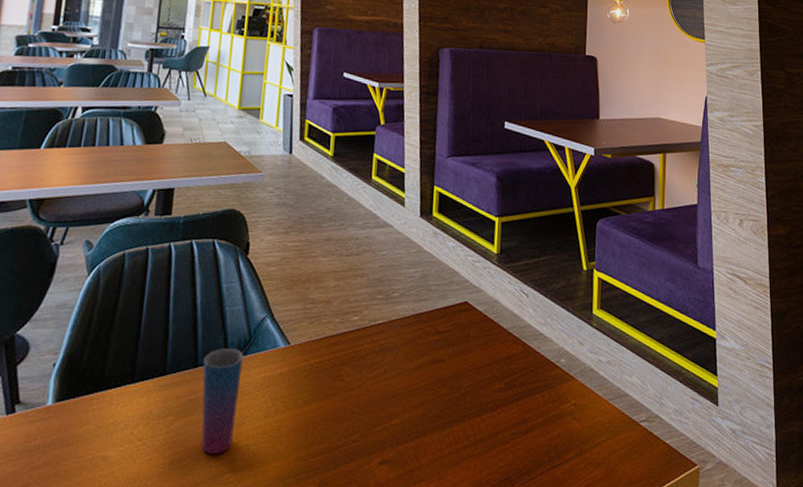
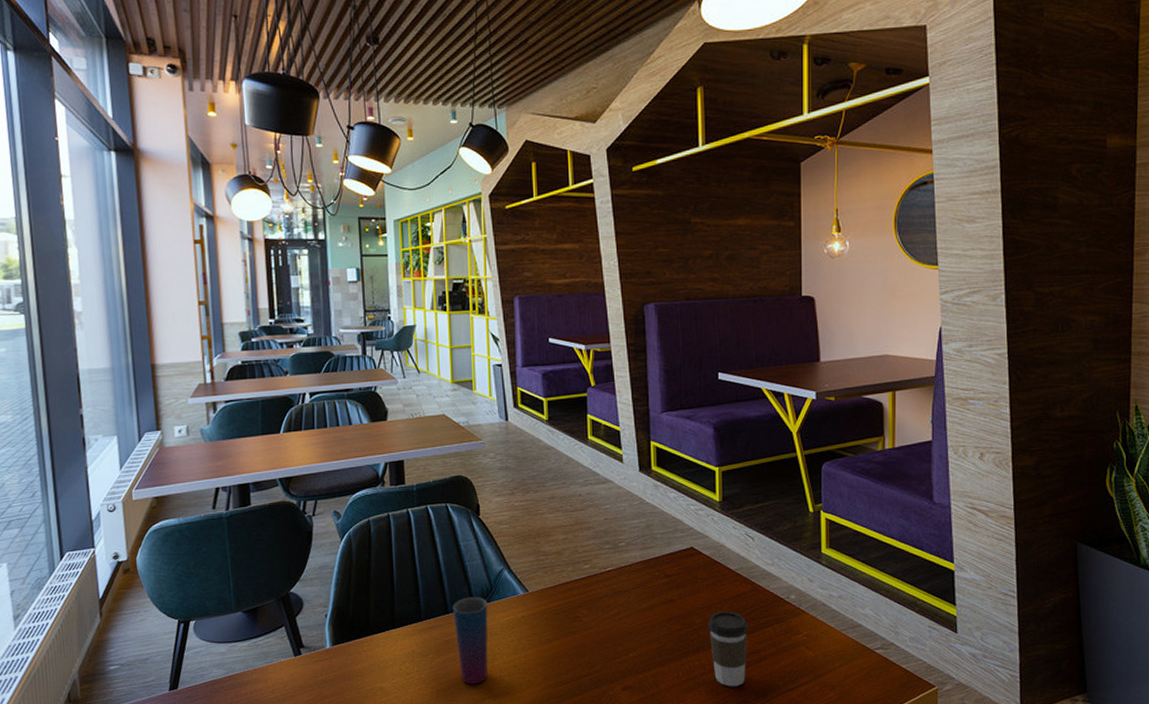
coffee cup: none [475,374,517,462] -> present [707,611,748,687]

